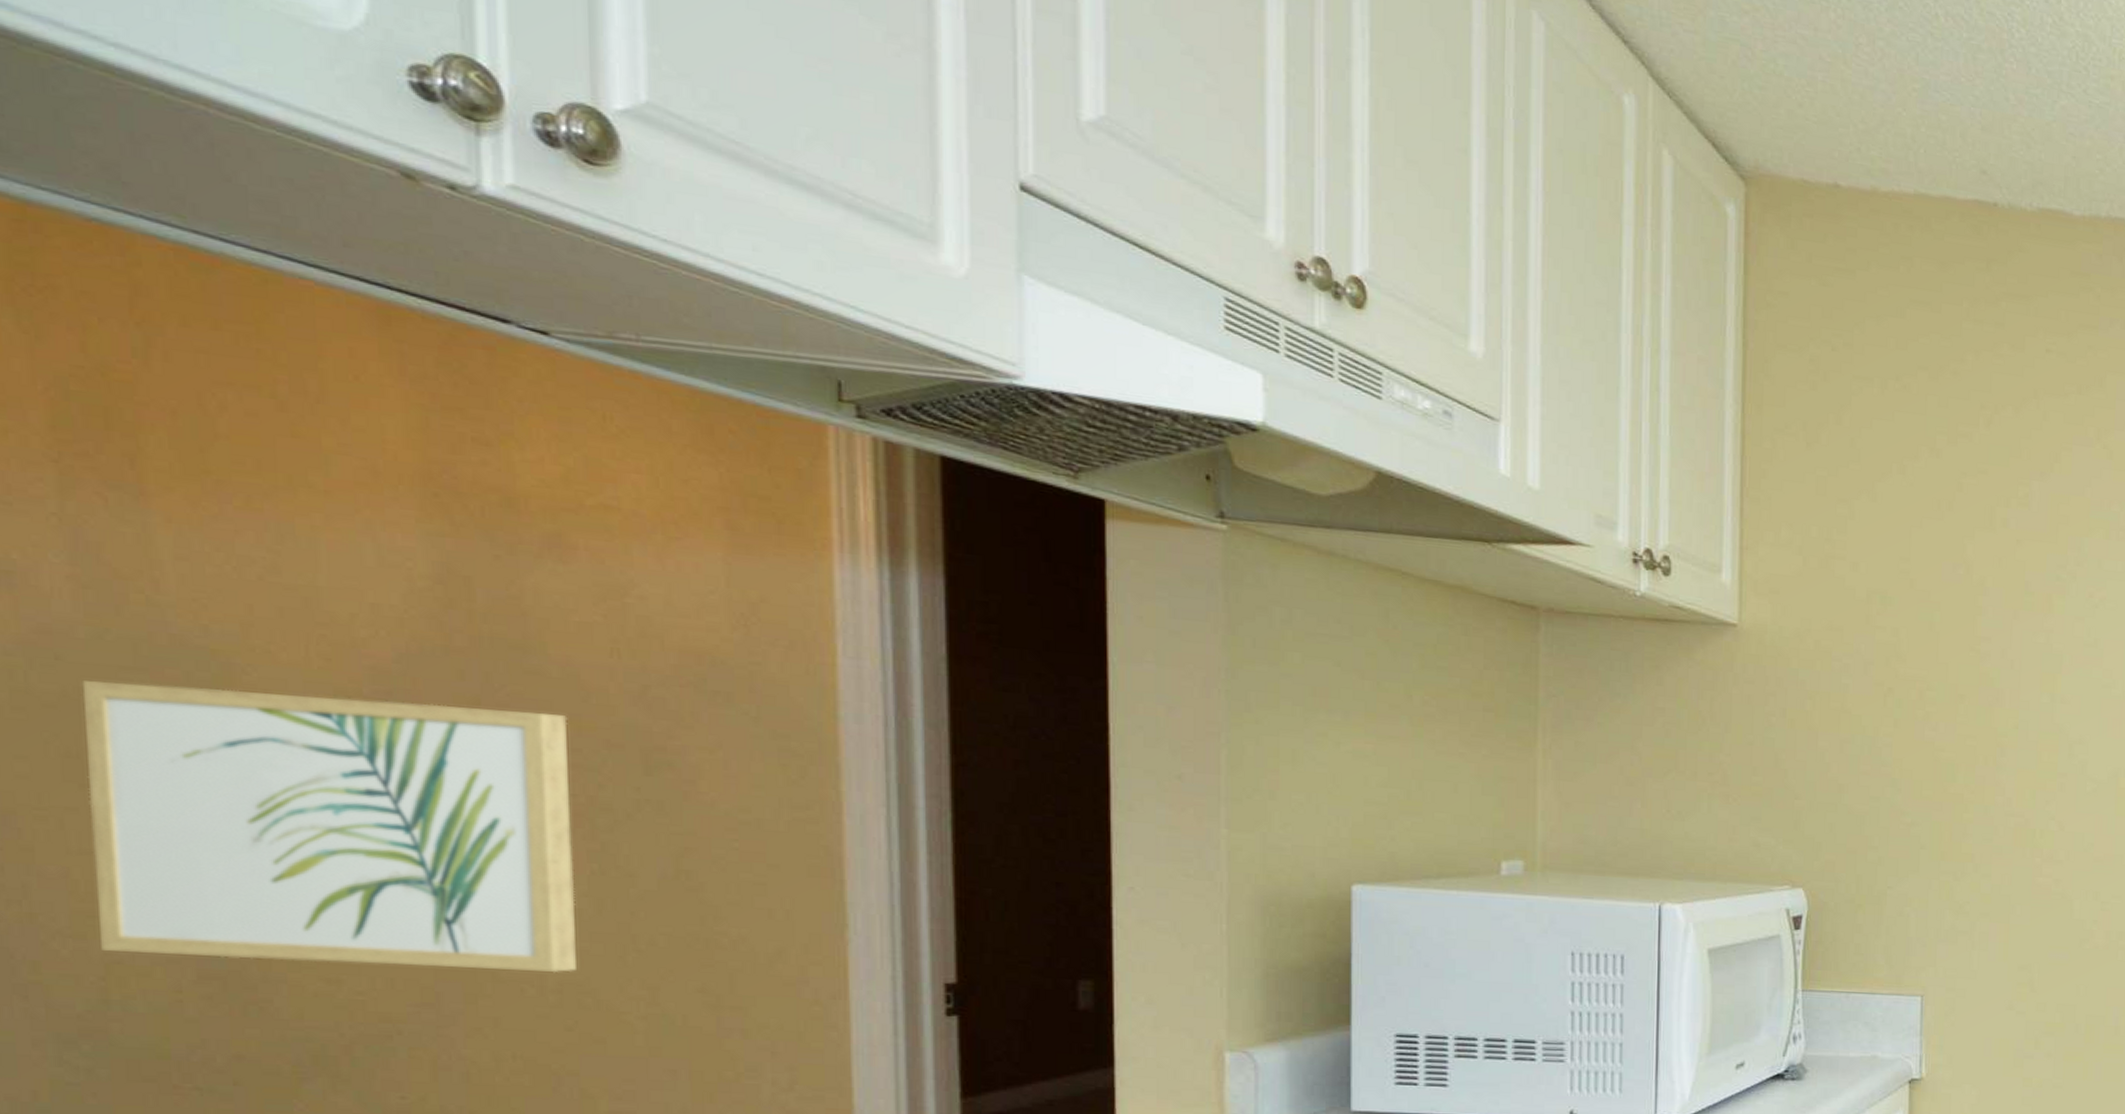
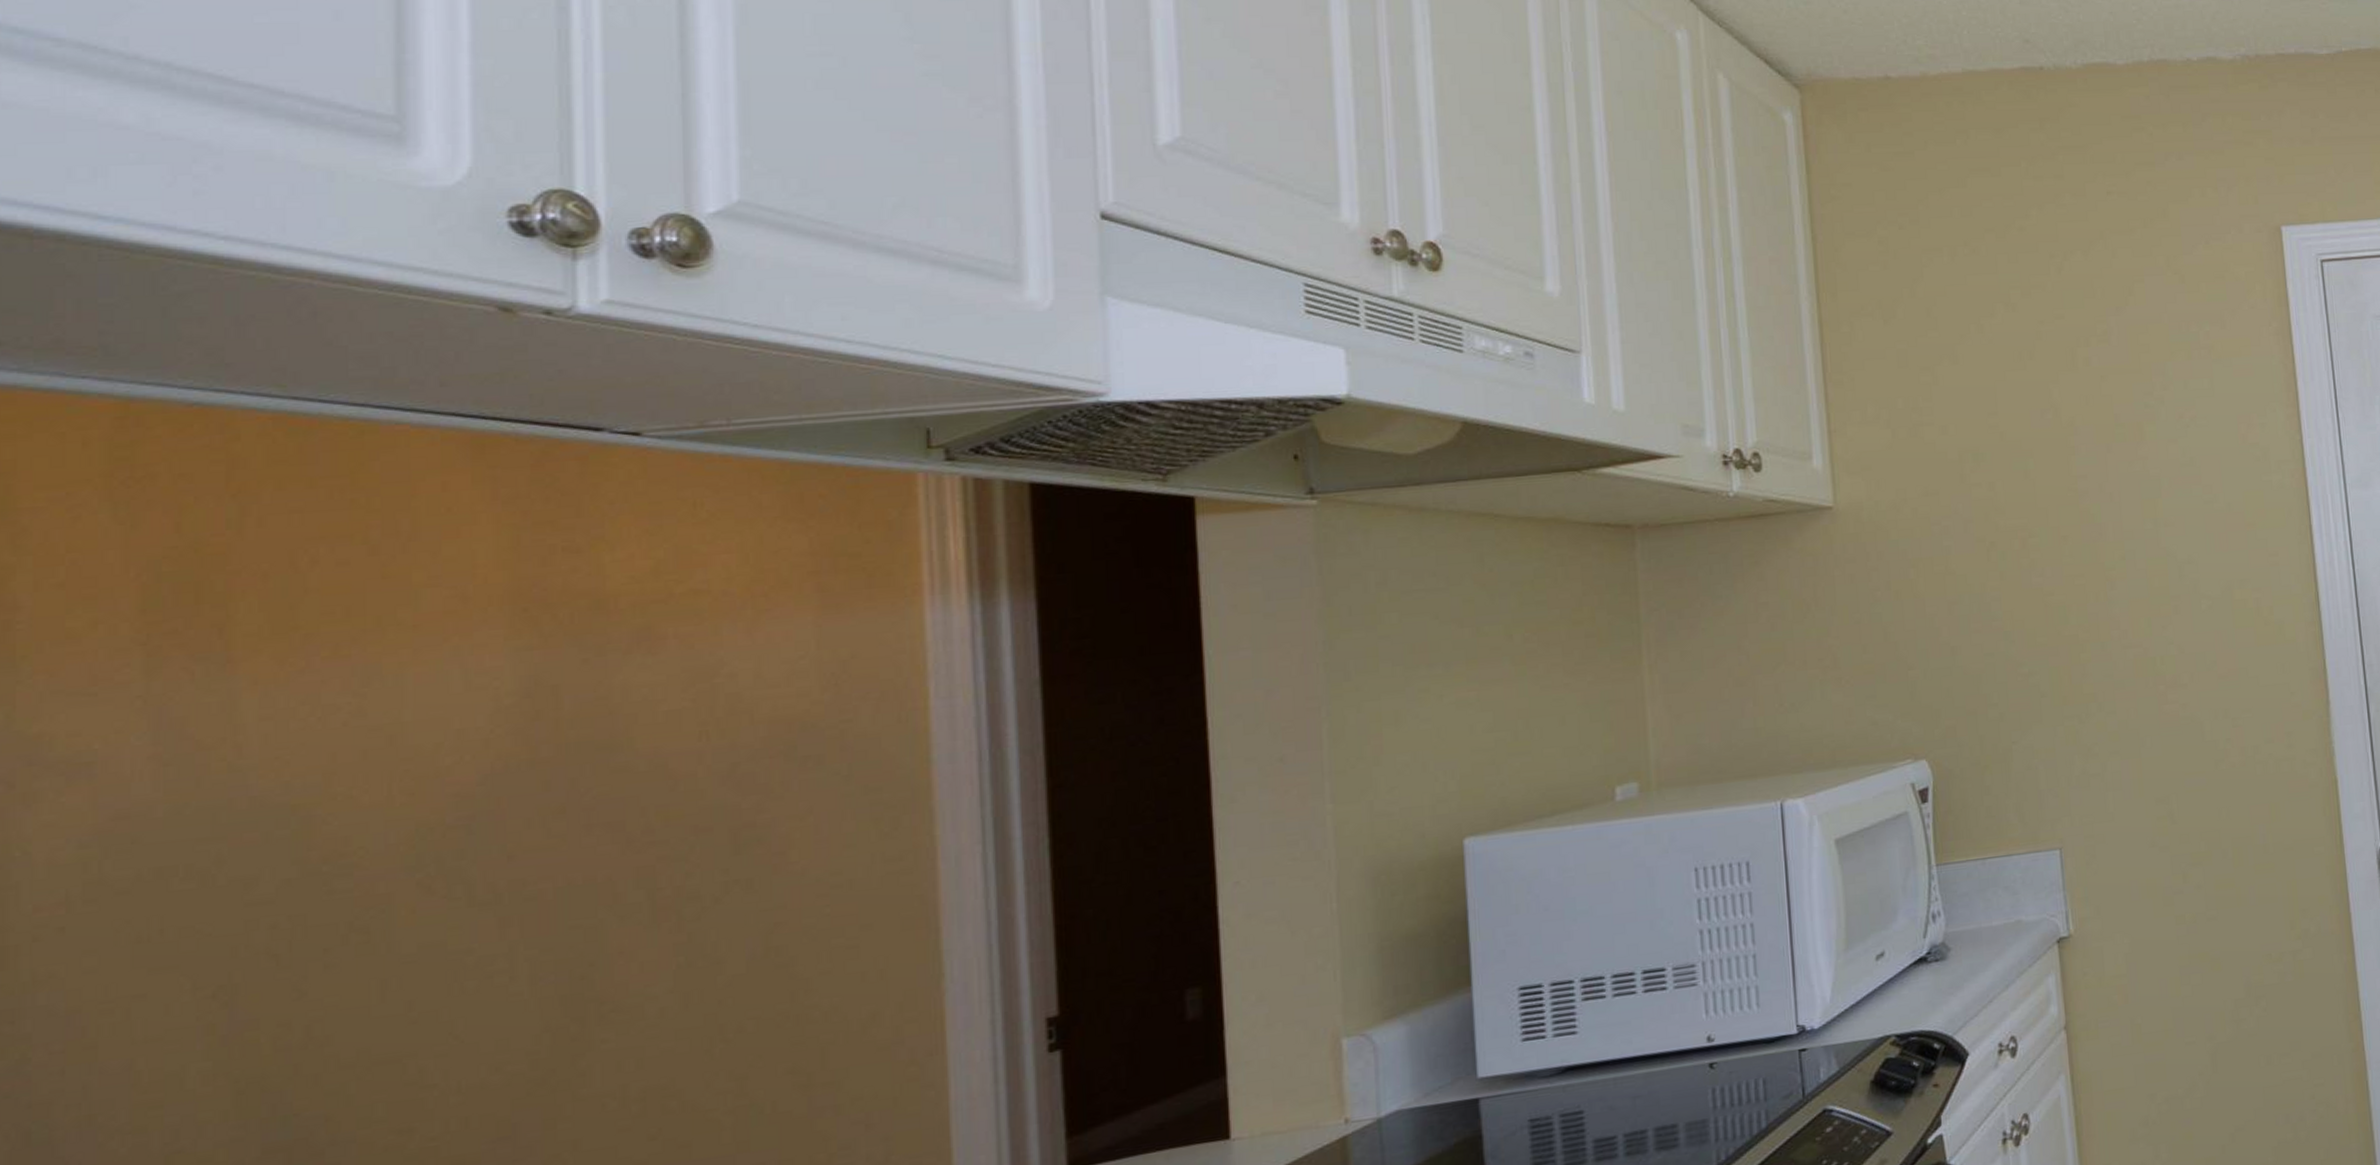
wall art: present [81,681,576,973] -> none [157,808,661,1142]

